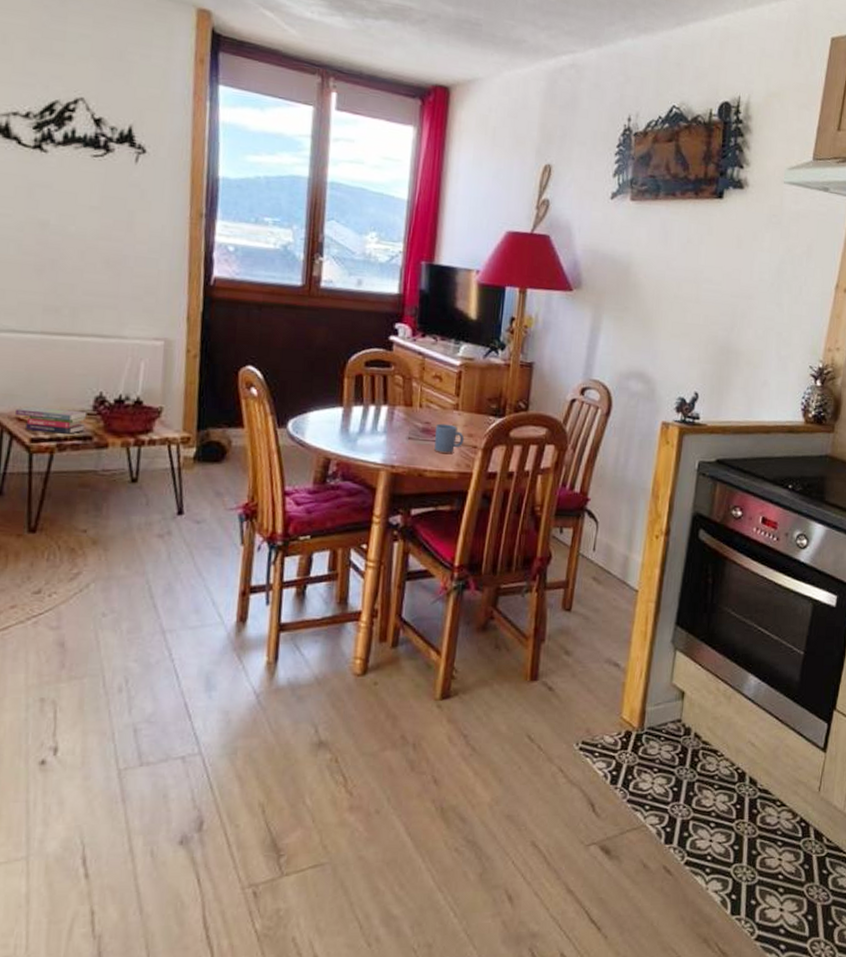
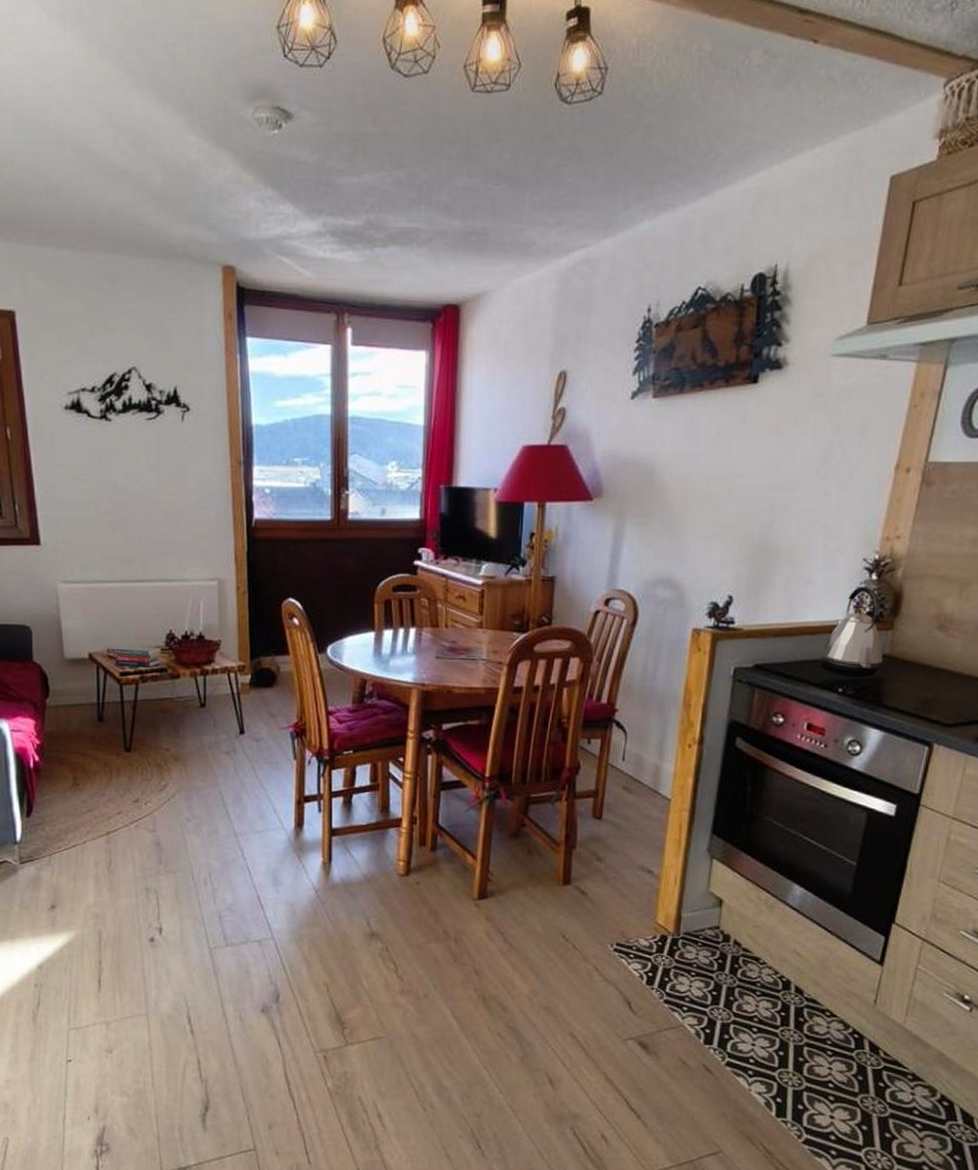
mug: present [434,423,464,454] -> none [461,642,489,671]
kettle: none [773,390,826,476] -> present [819,586,883,678]

